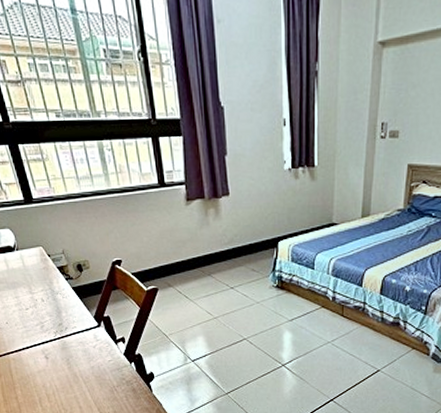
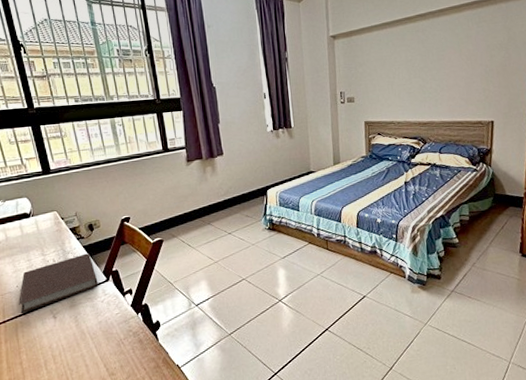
notebook: none [9,296,89,351] -> present [19,253,98,314]

